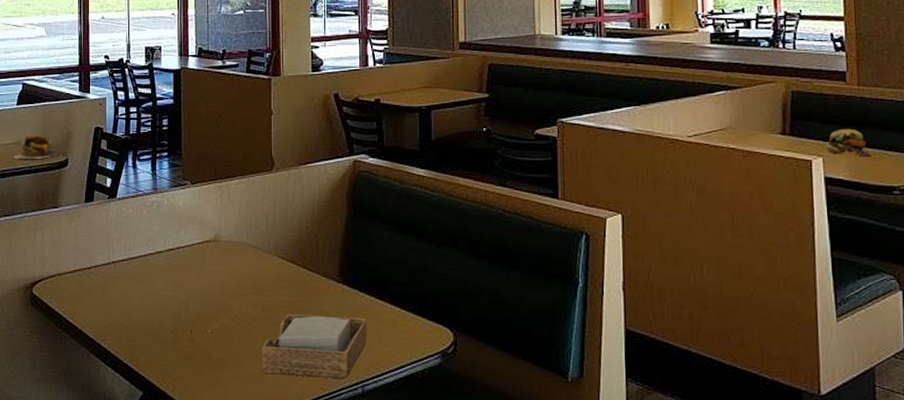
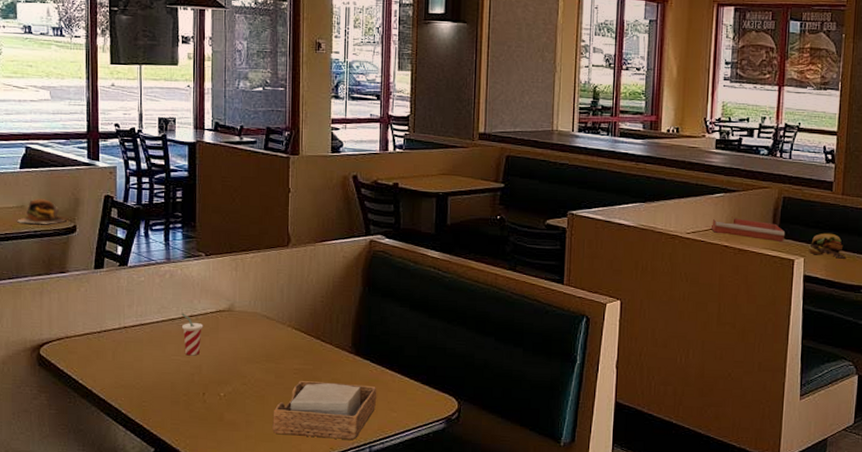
beverage cup: none [168,245,190,290] -> present [181,313,204,356]
tray: none [713,117,799,142] -> present [710,218,786,243]

